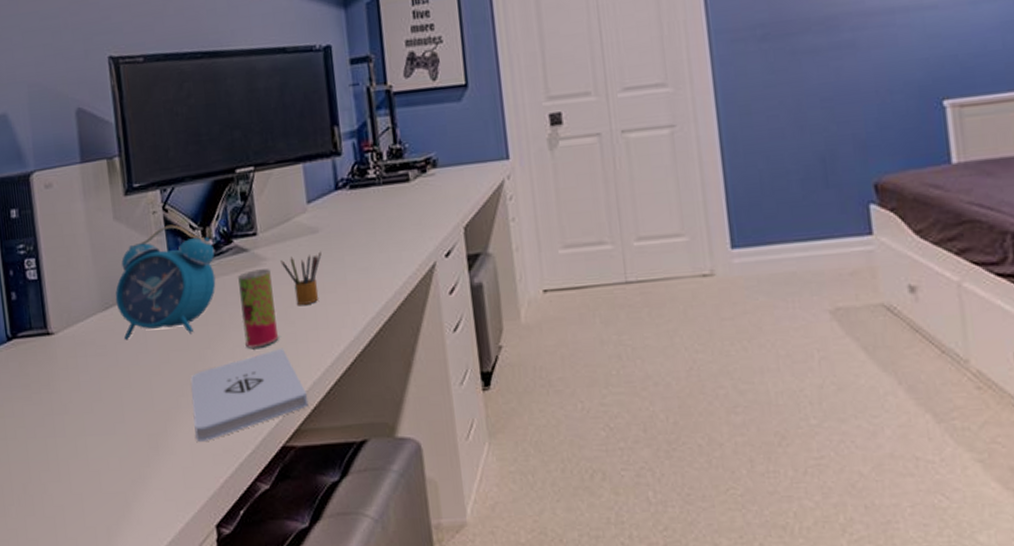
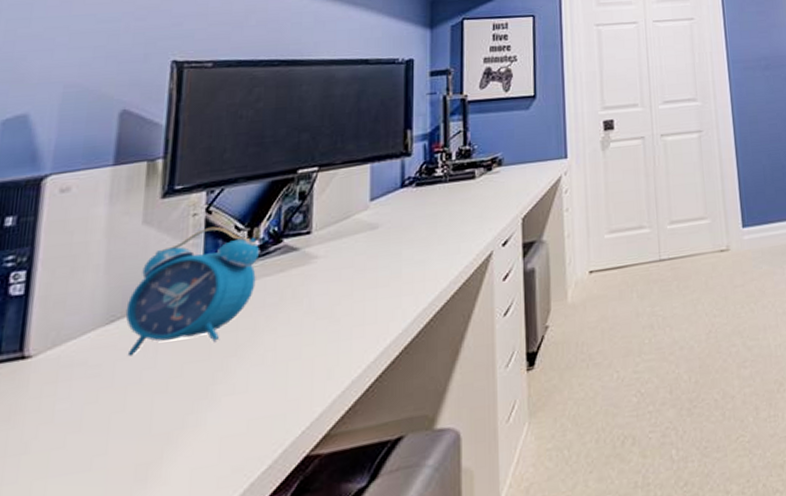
notepad: present [190,348,309,441] -> none [199,347,343,465]
beverage can: present [237,269,279,348] -> none [279,266,320,352]
pencil box: present [280,251,322,305] -> none [333,246,378,302]

